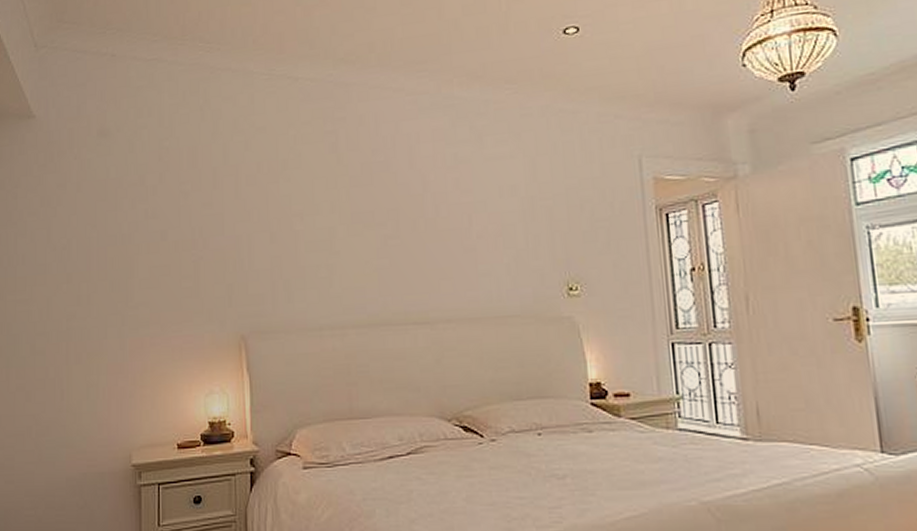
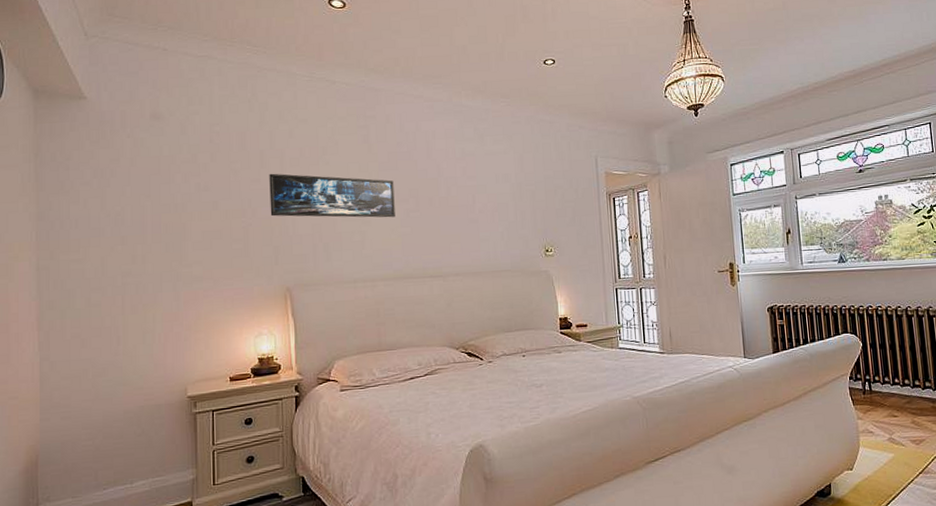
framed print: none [222,194,370,248] -> present [269,173,395,218]

